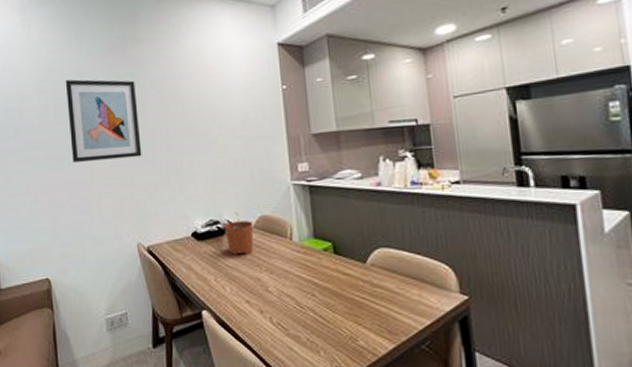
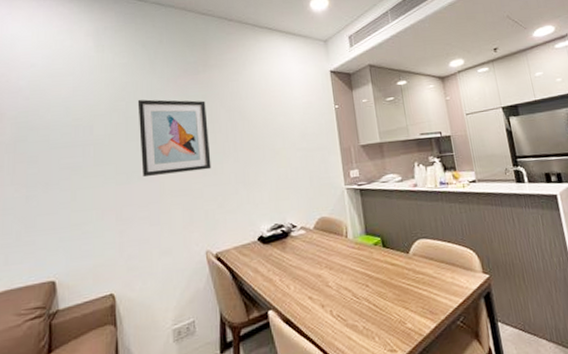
plant pot: present [224,212,254,255] -> none [287,215,315,255]

